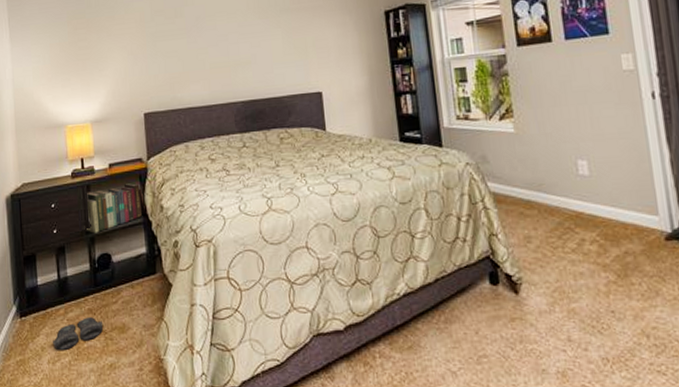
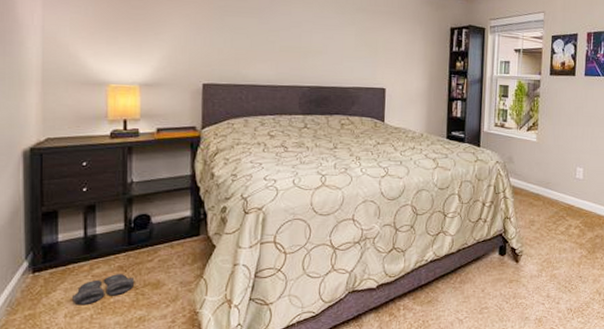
books: present [84,182,149,233] -> none [121,148,198,194]

